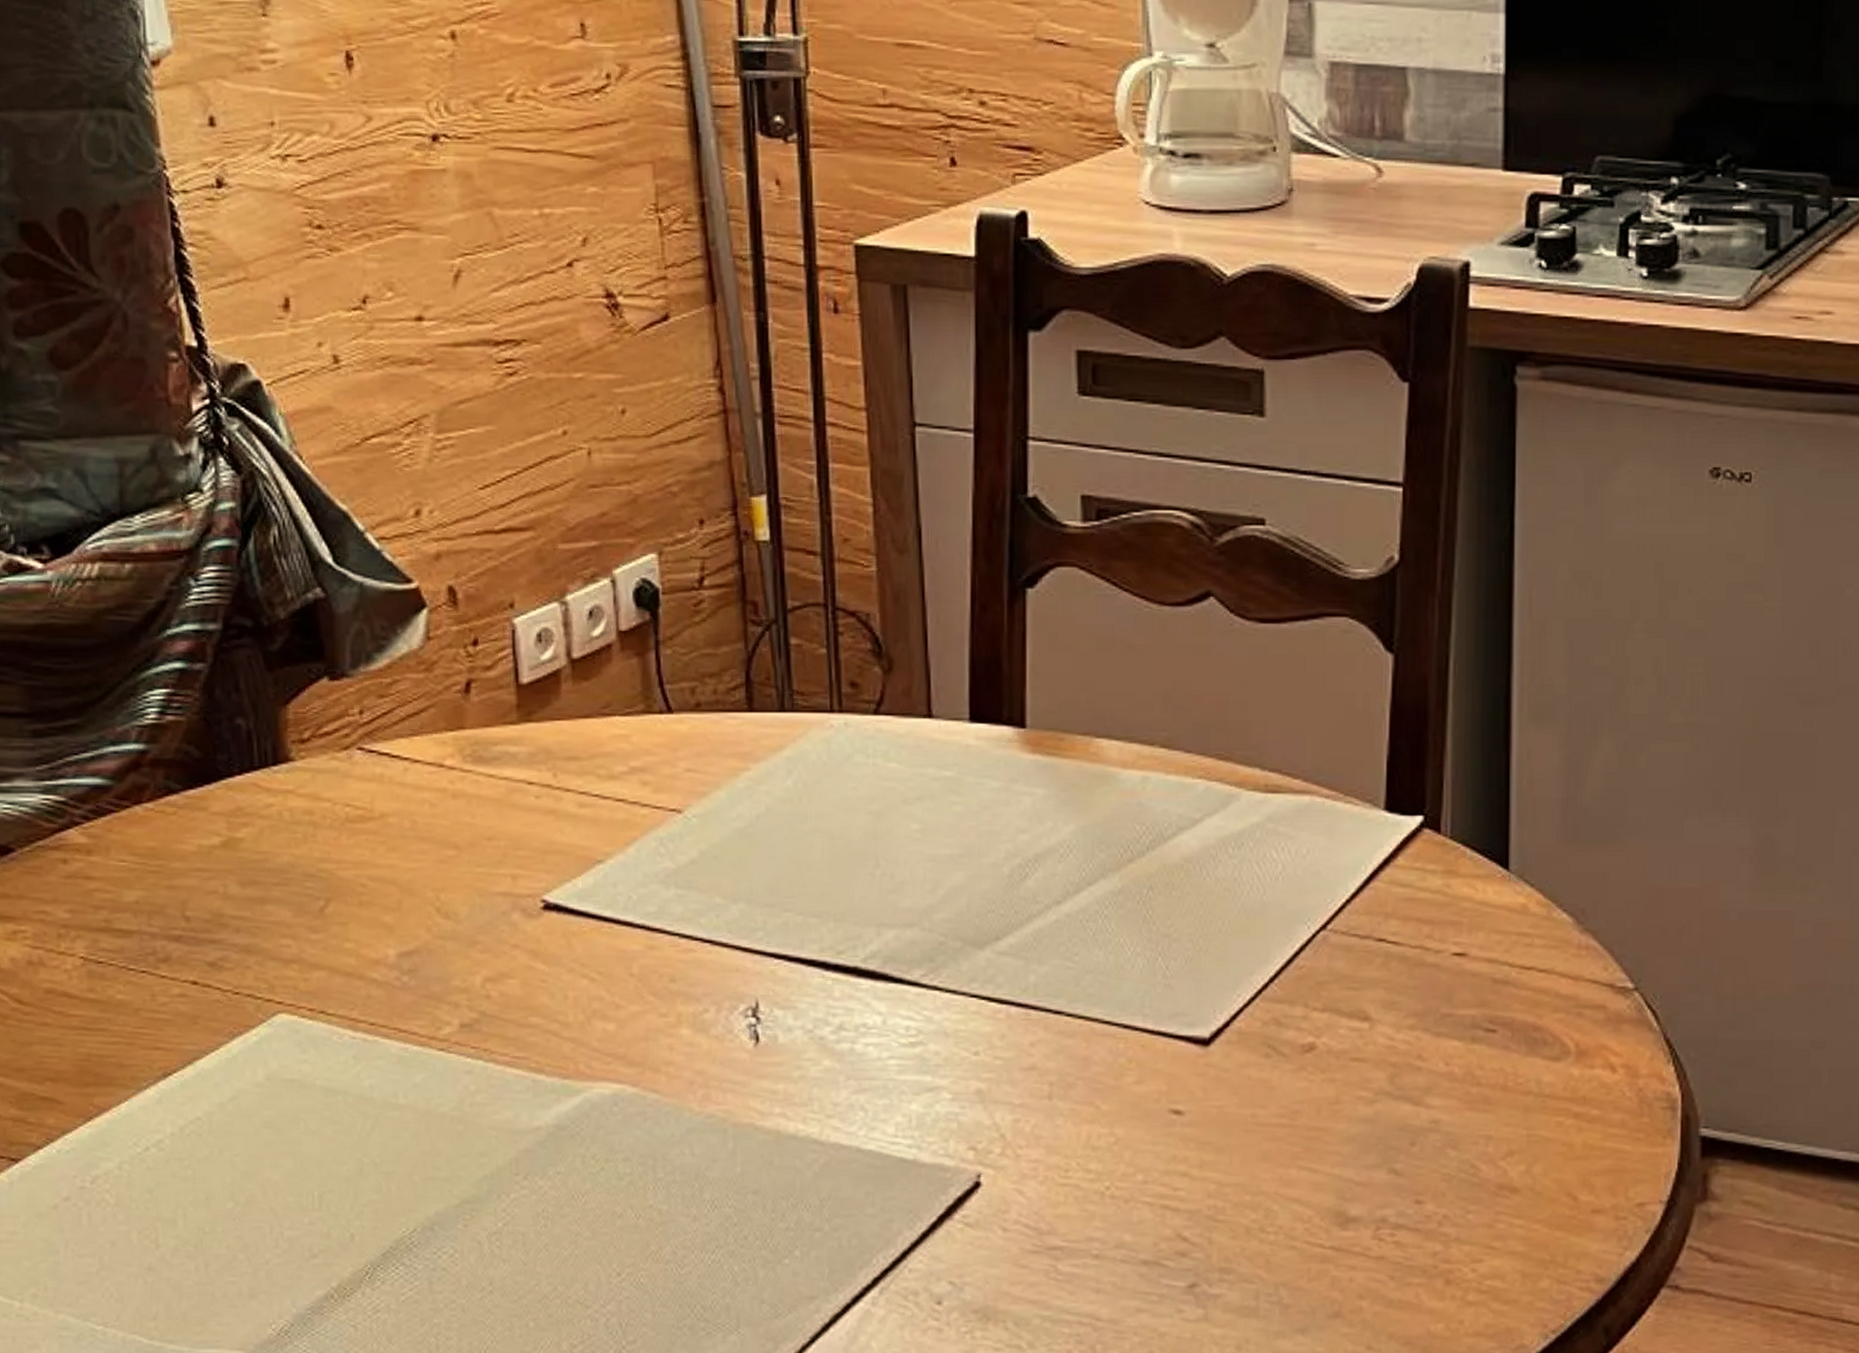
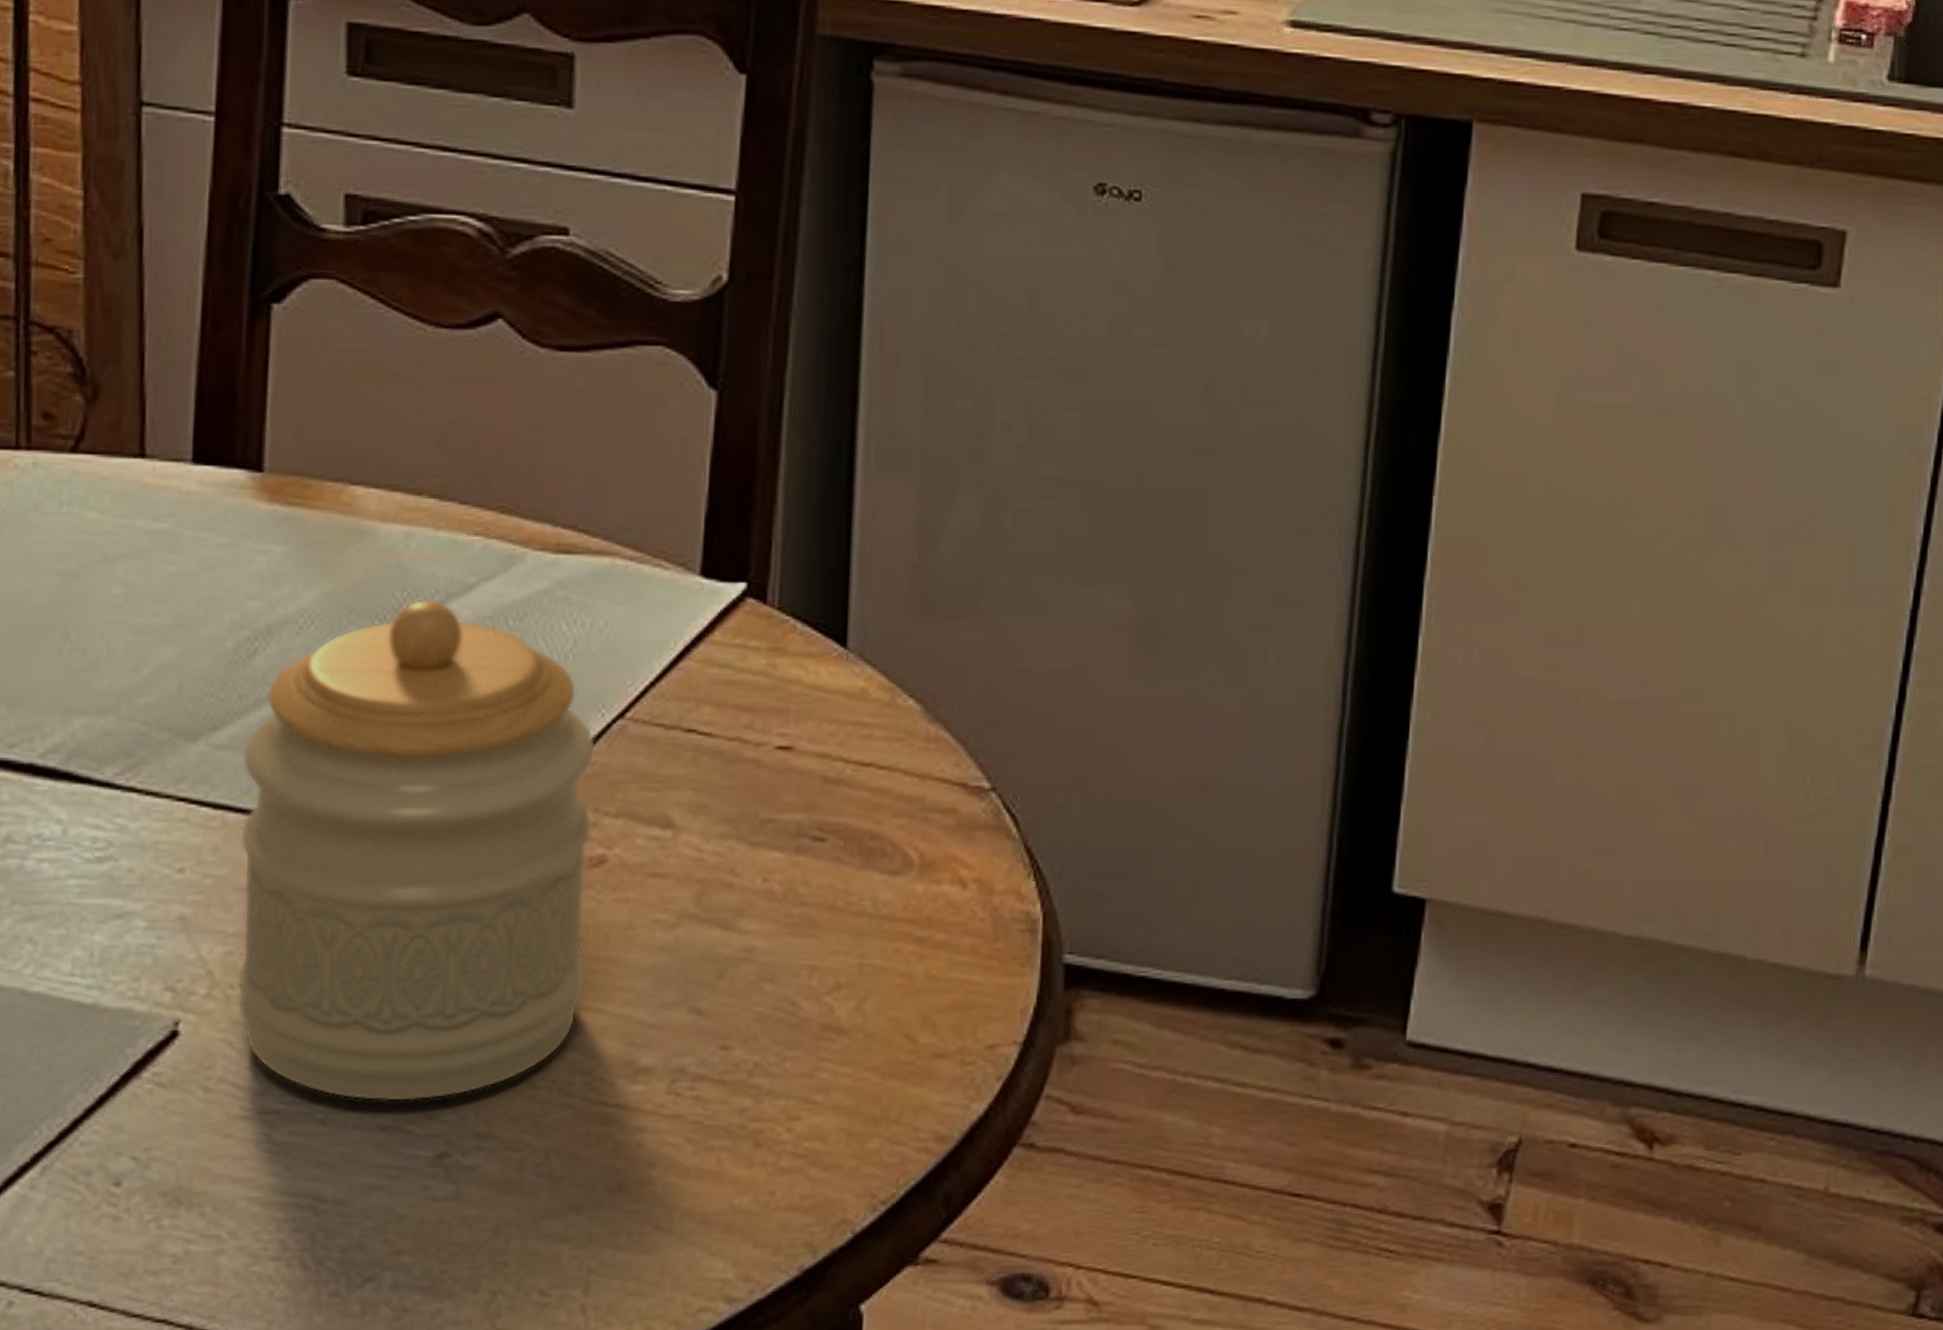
jar: none [1020,832,1304,1241] -> present [237,599,596,1102]

